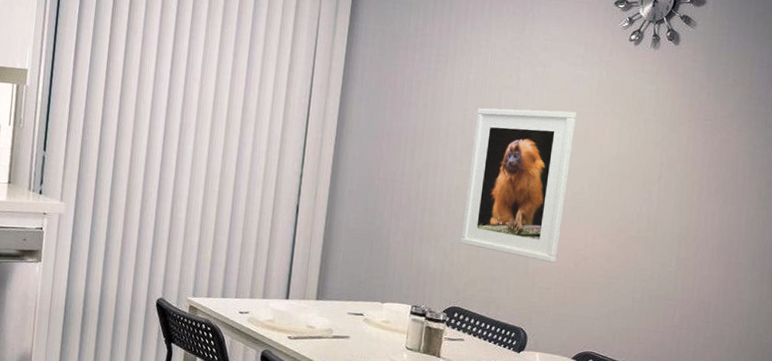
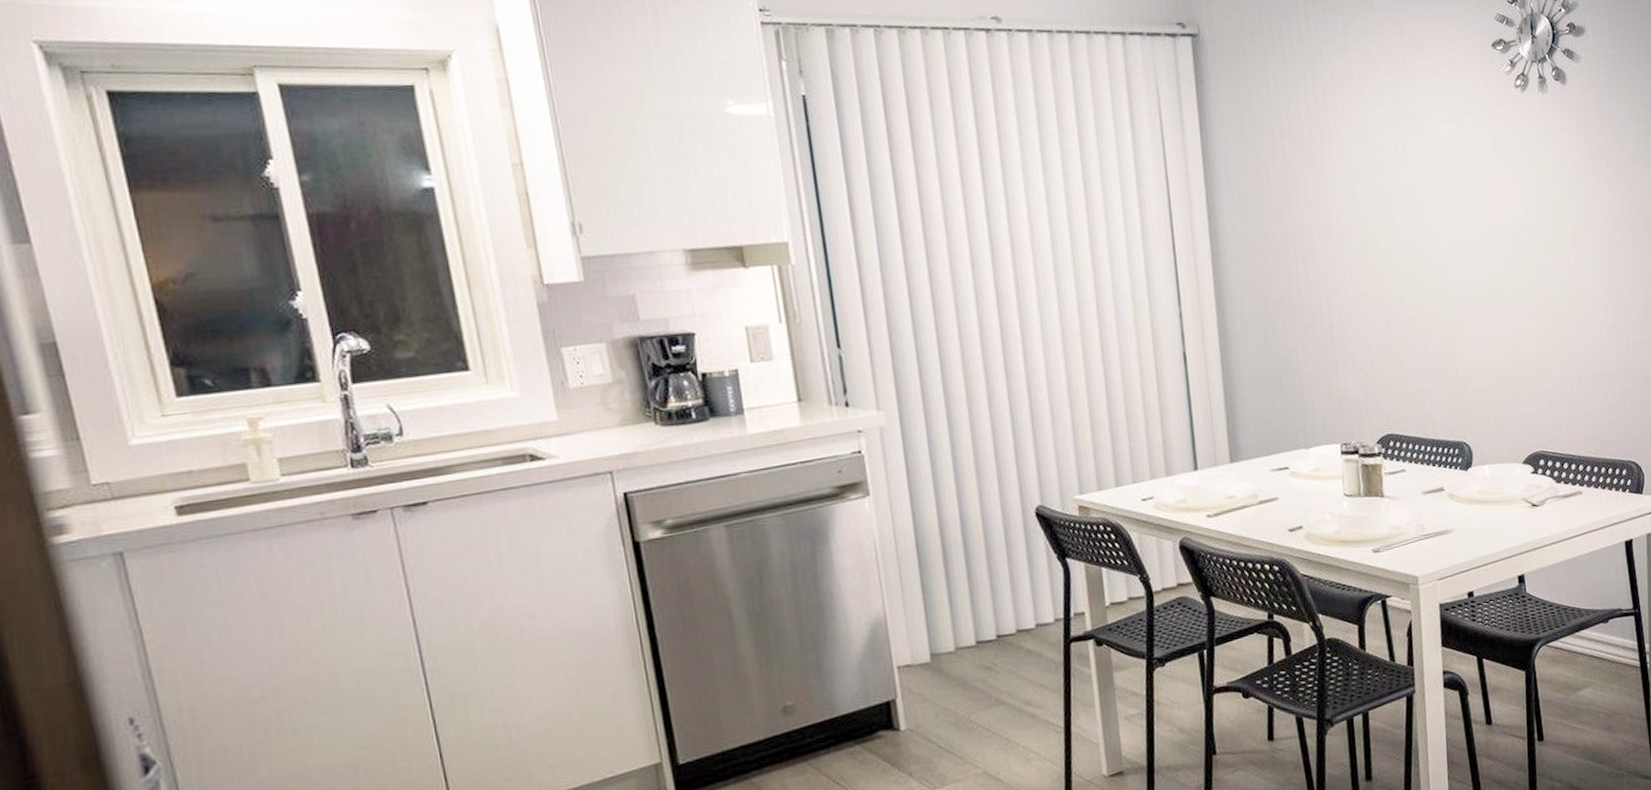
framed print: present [460,108,576,263] -> none [1368,180,1487,361]

